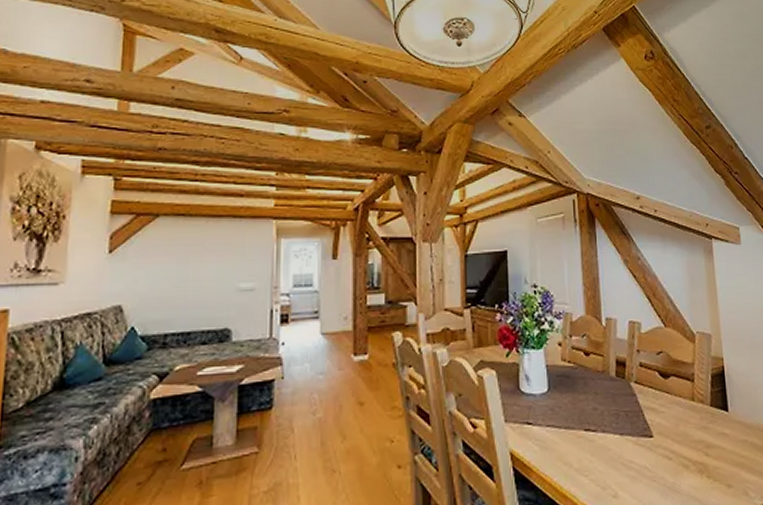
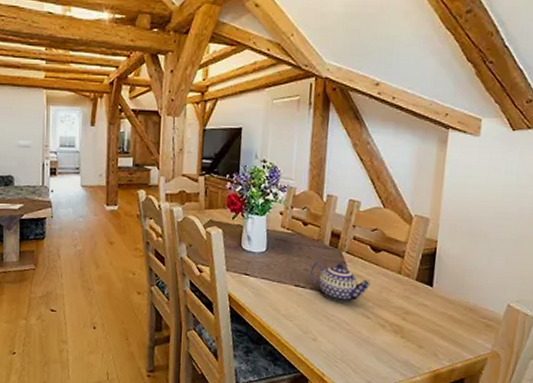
teapot: none [599,396,665,444] -> present [310,262,370,303]

